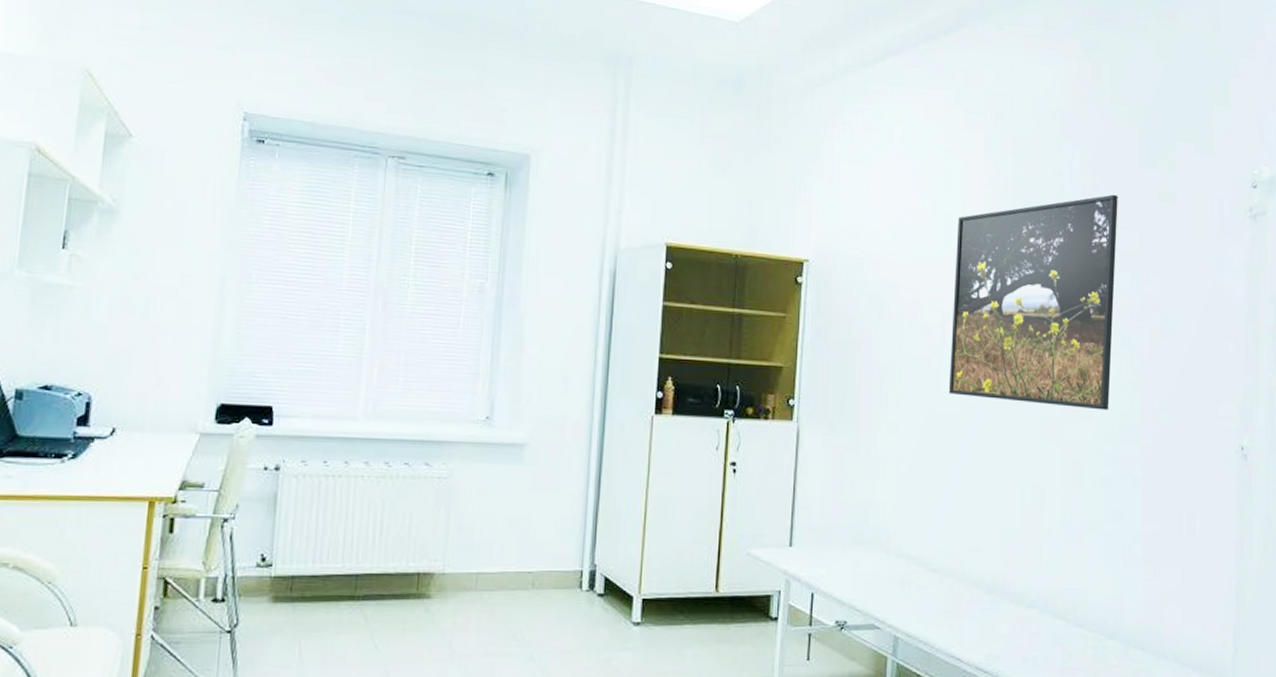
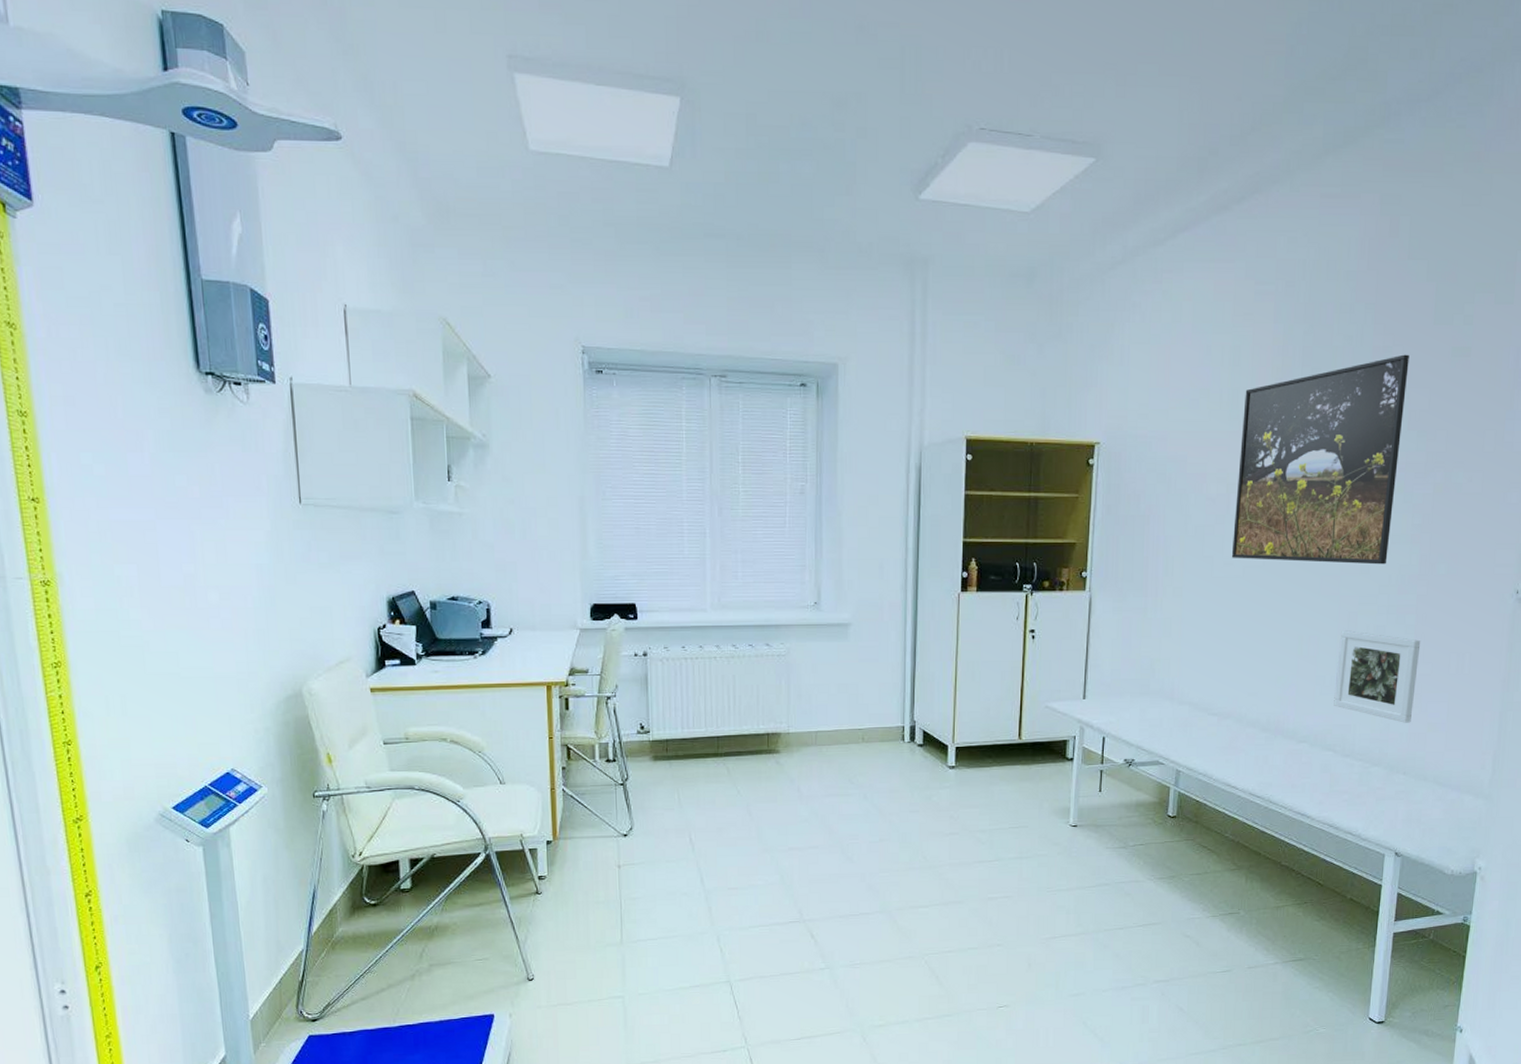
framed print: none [1063,481,1149,590] -> present [1334,630,1421,723]

